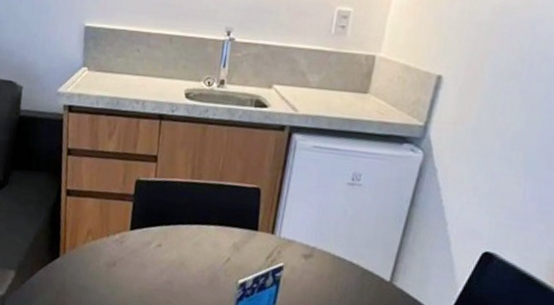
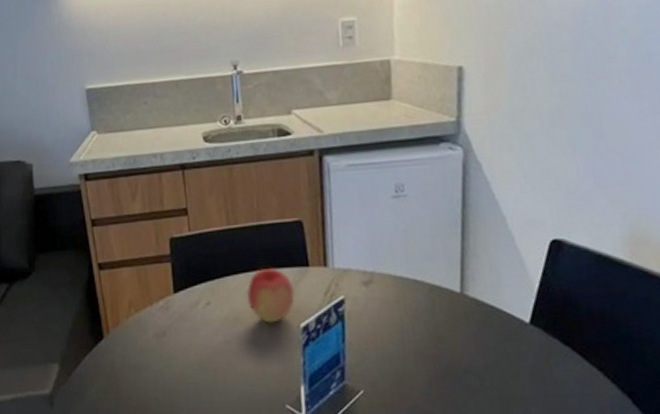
apple: none [195,224,240,275] -> present [246,267,295,323]

